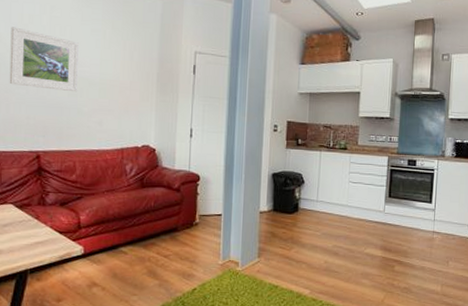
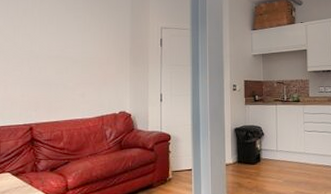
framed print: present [9,27,79,92] -> none [7,20,64,70]

